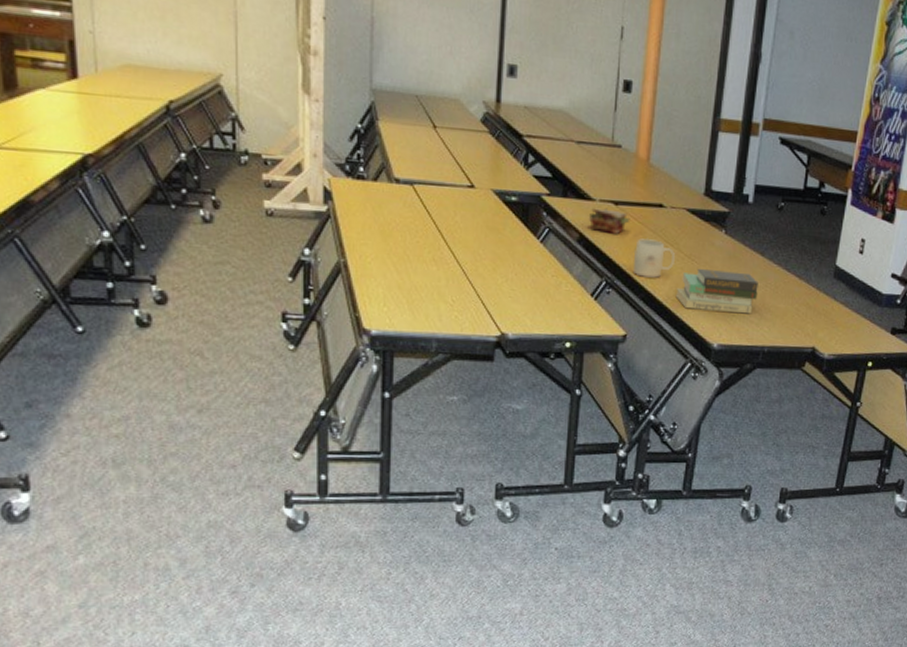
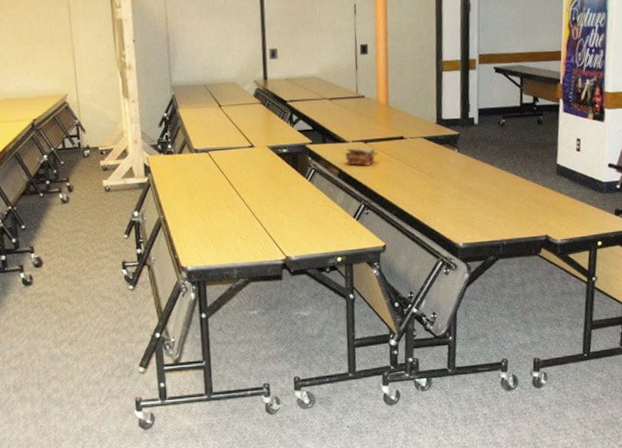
mug: present [632,237,676,279] -> none [383,165,420,198]
books: present [675,268,758,314] -> none [422,181,492,218]

